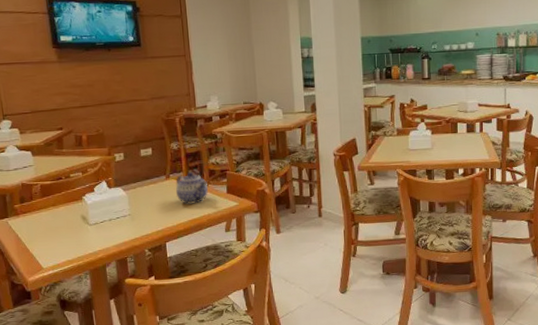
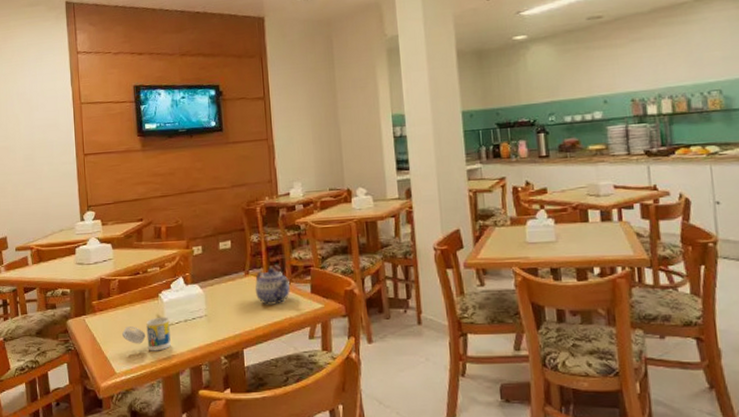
cup: none [46,217,97,248] -> present [121,316,171,351]

